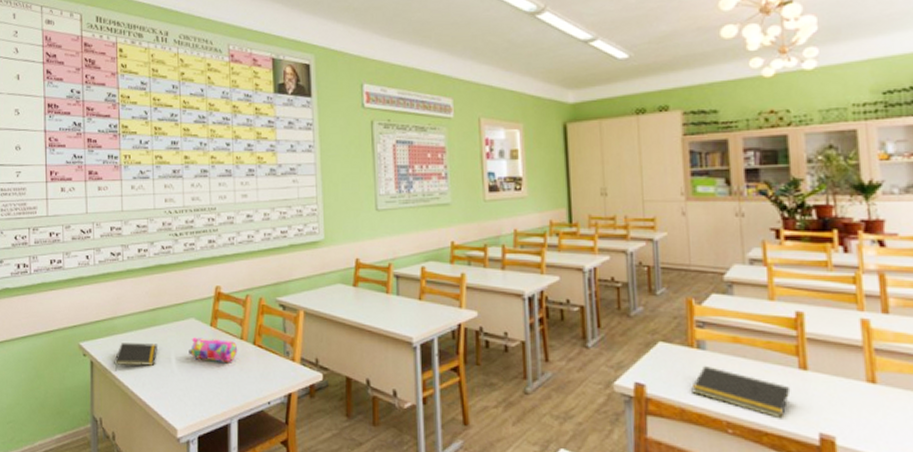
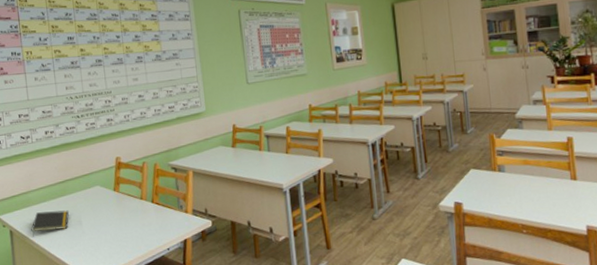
pencil case: present [189,337,238,362] -> none [96,201,139,220]
notepad: present [691,365,791,419] -> none [496,183,566,218]

